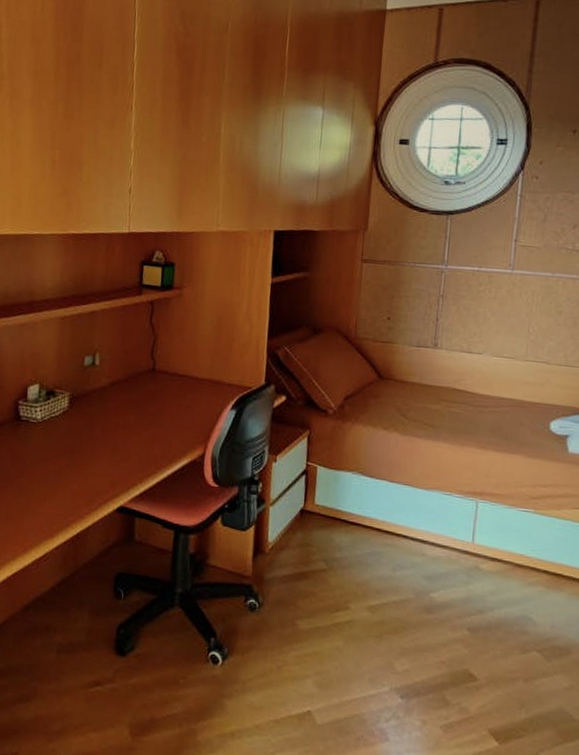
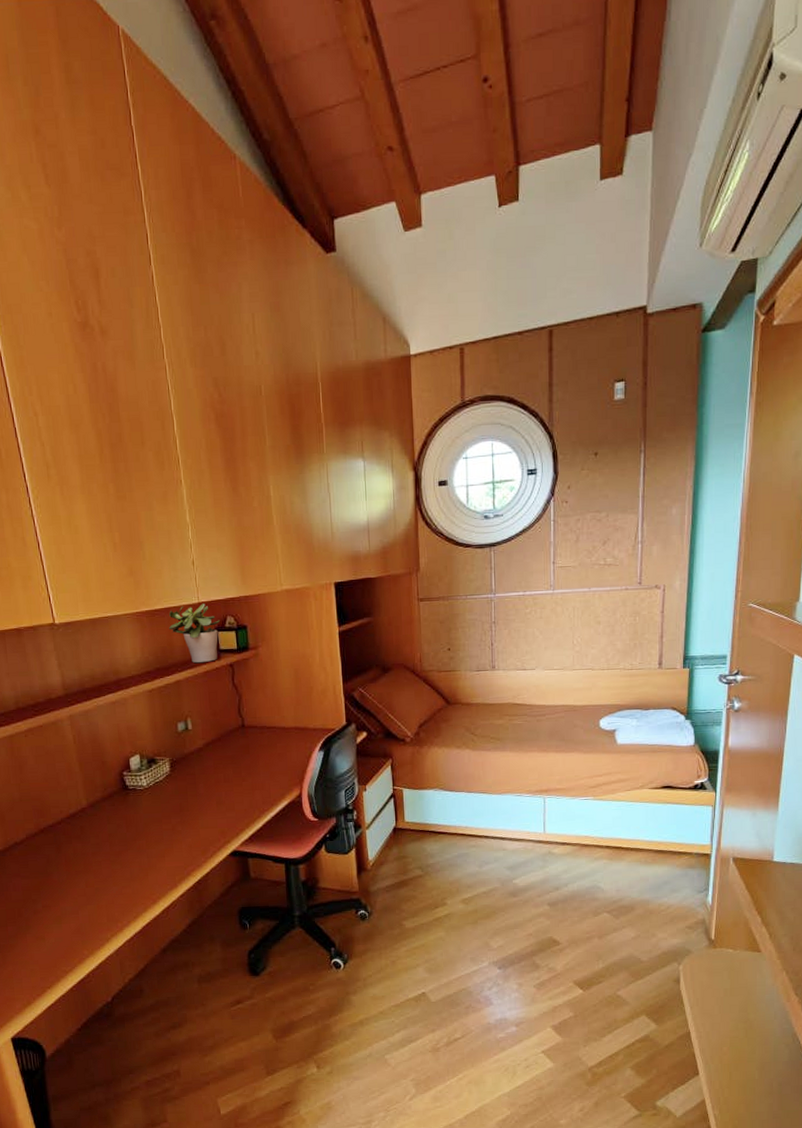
potted plant: none [94,234,149,296] -> present [168,604,221,663]

